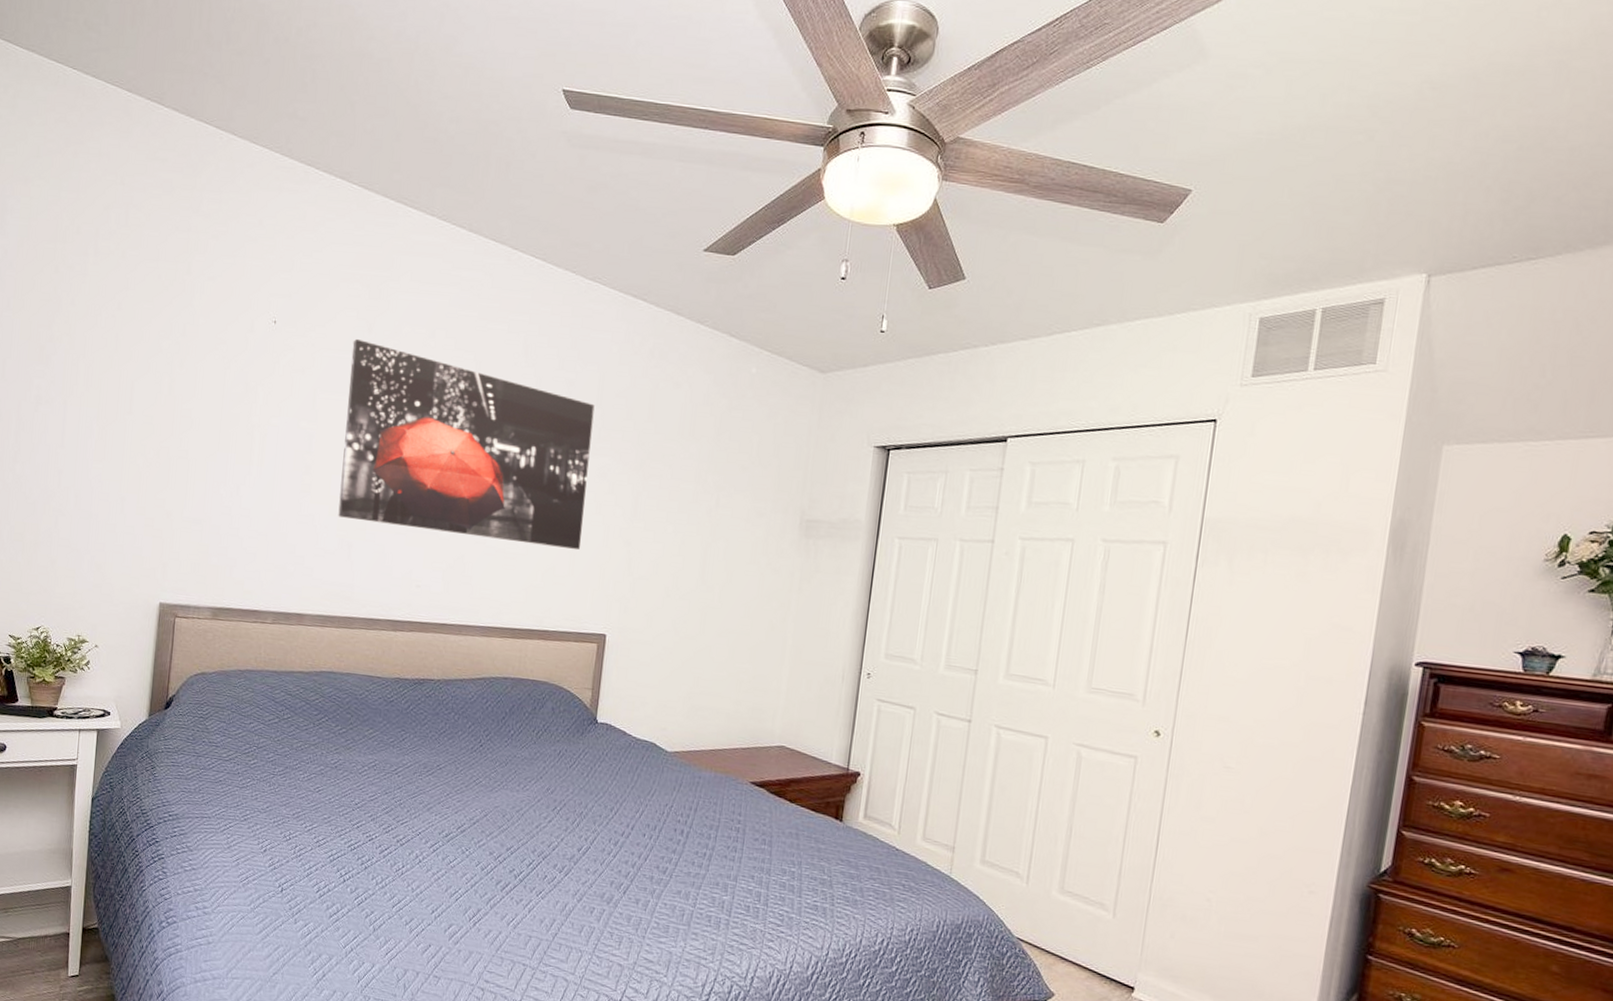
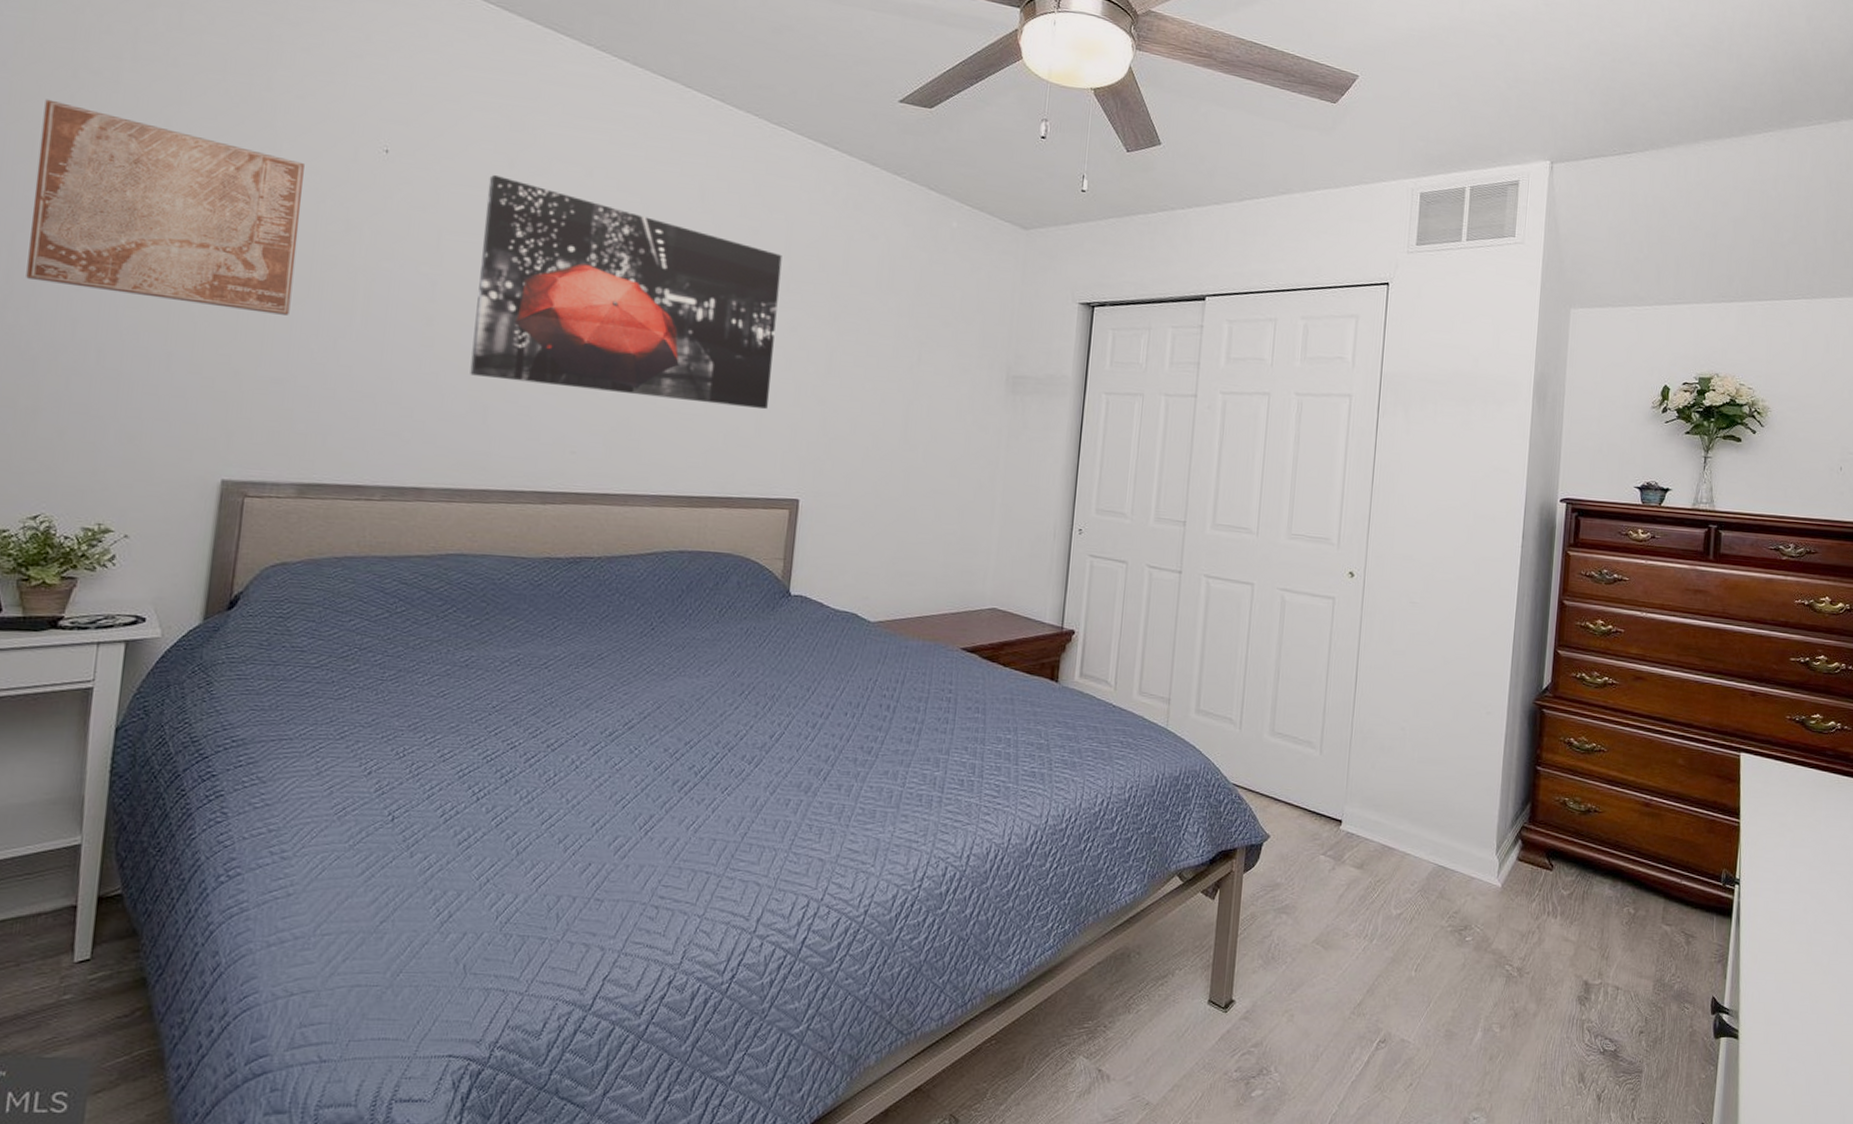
wall art: none [28,291,215,466] -> present [26,99,304,315]

